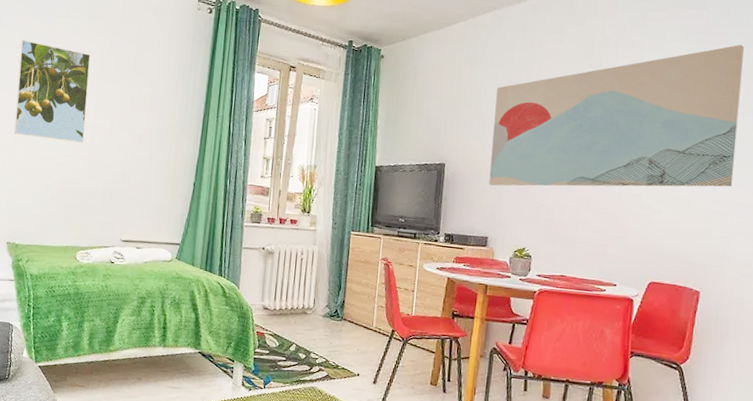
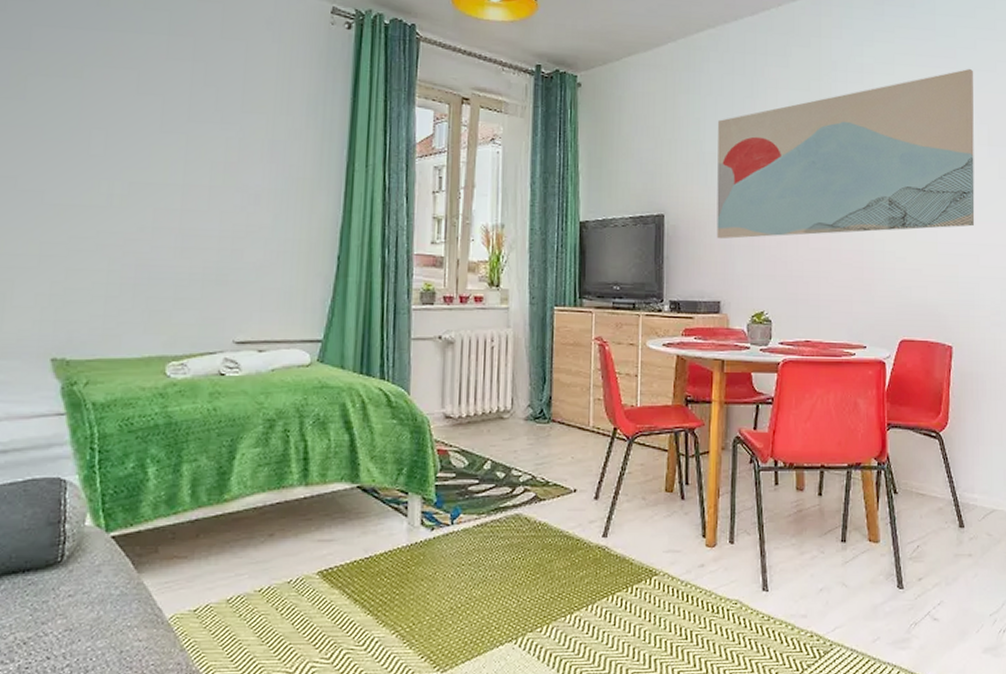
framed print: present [14,40,91,143] -> none [56,64,175,208]

